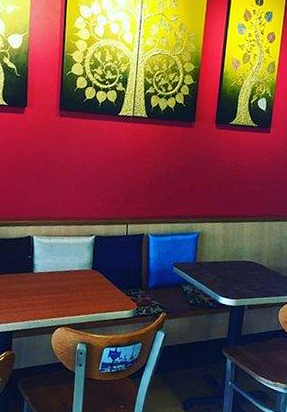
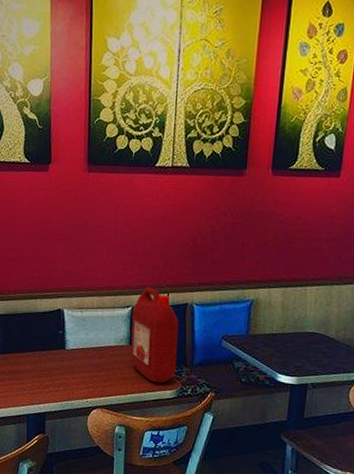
ketchup jug: none [92,218,136,305] -> present [130,286,179,384]

